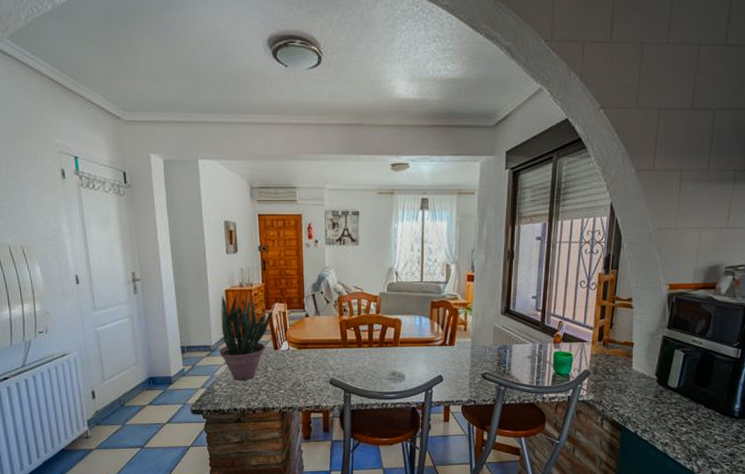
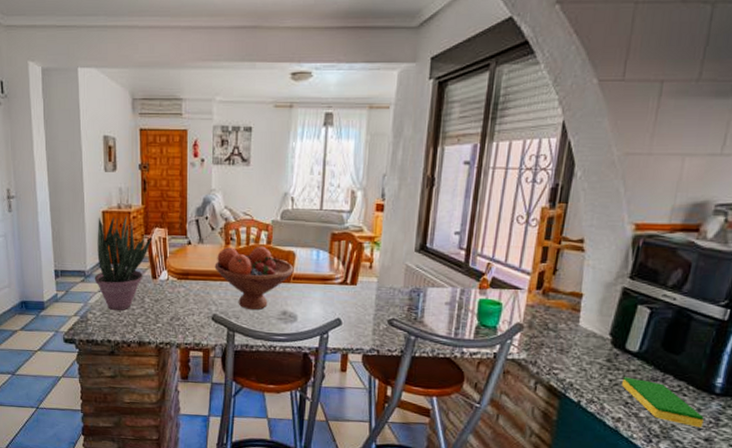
fruit bowl: none [330,315,400,373] -> present [214,246,294,311]
dish sponge: none [667,409,728,445] -> present [622,377,704,427]

